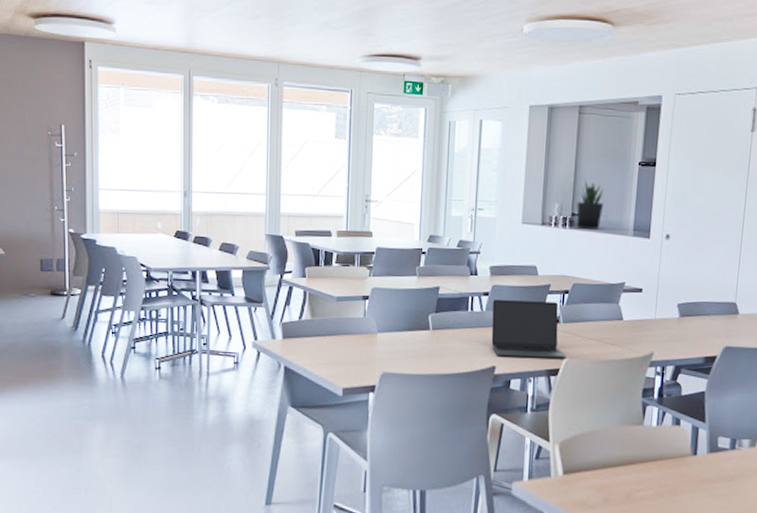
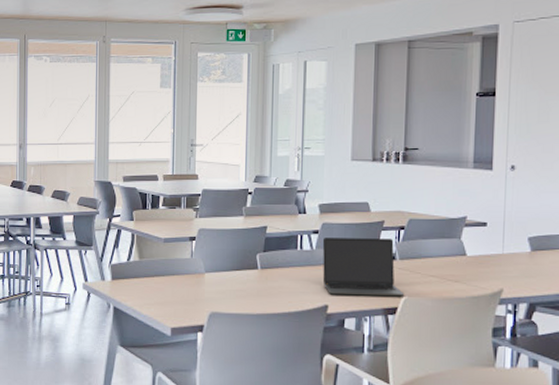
planter: present [576,179,604,230] -> none [410,113,439,164]

